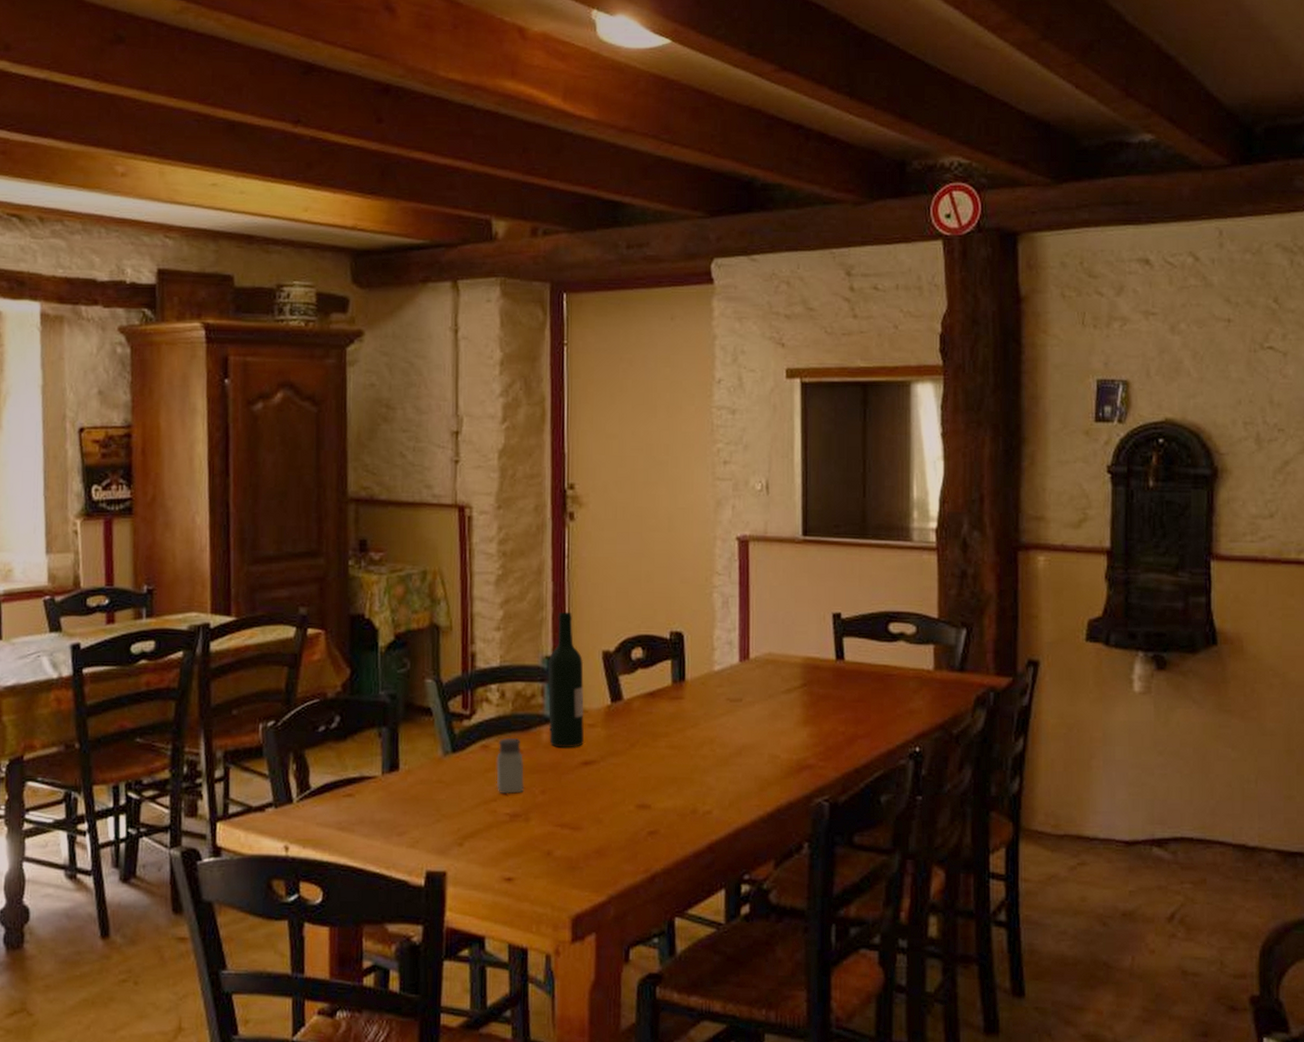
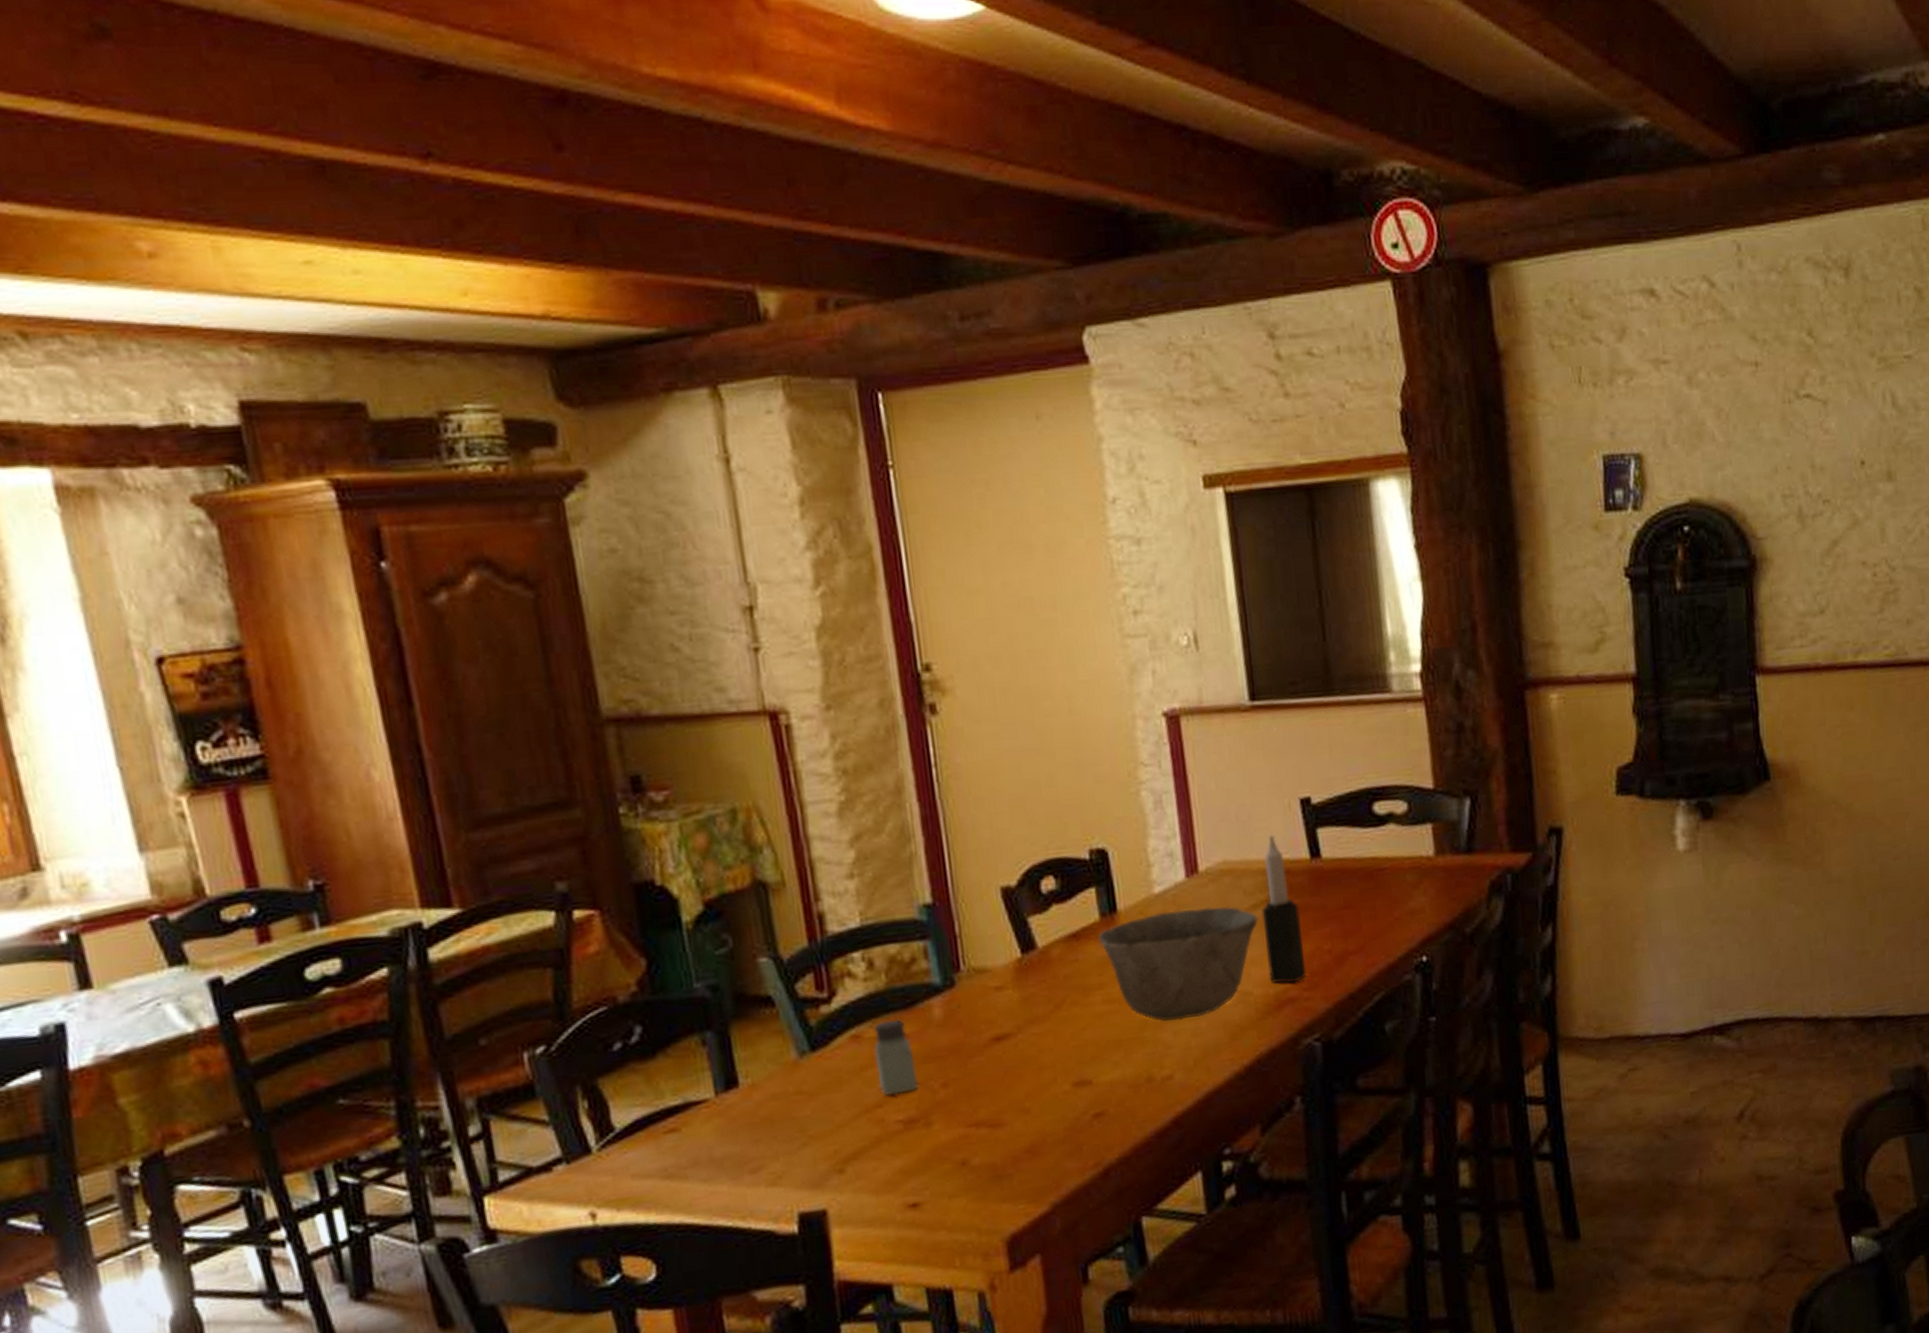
wine bottle: present [548,612,584,748] -> none [928,840,991,1024]
bowl: none [669,685,791,770] -> present [1098,906,1258,1022]
candle: none [793,637,824,753] -> present [1261,834,1307,984]

